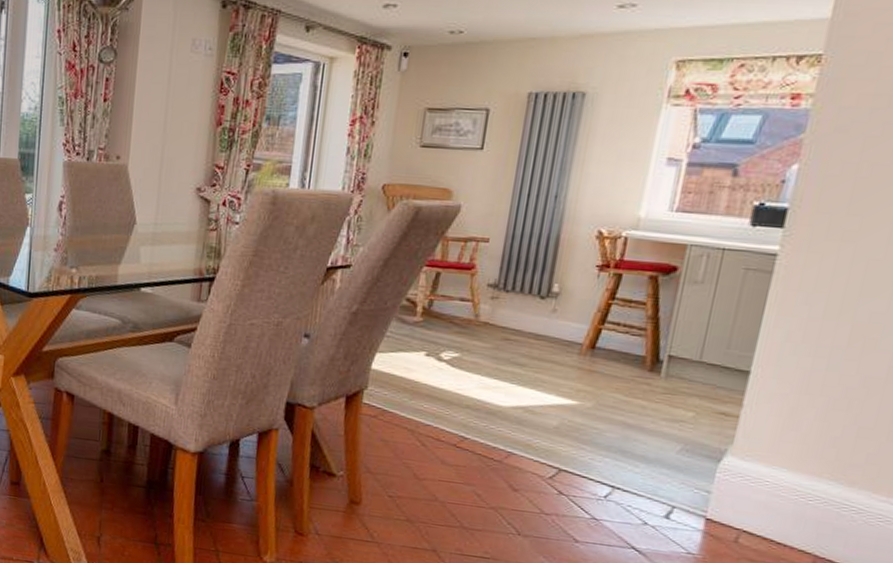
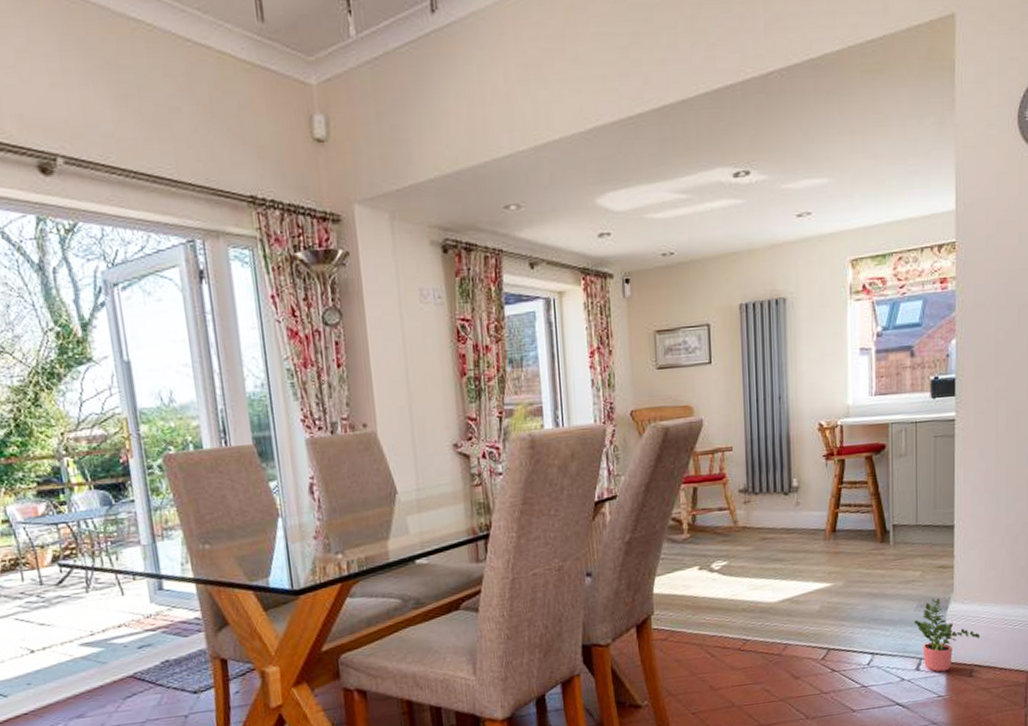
potted plant: none [672,446,759,528] -> present [913,598,981,672]

